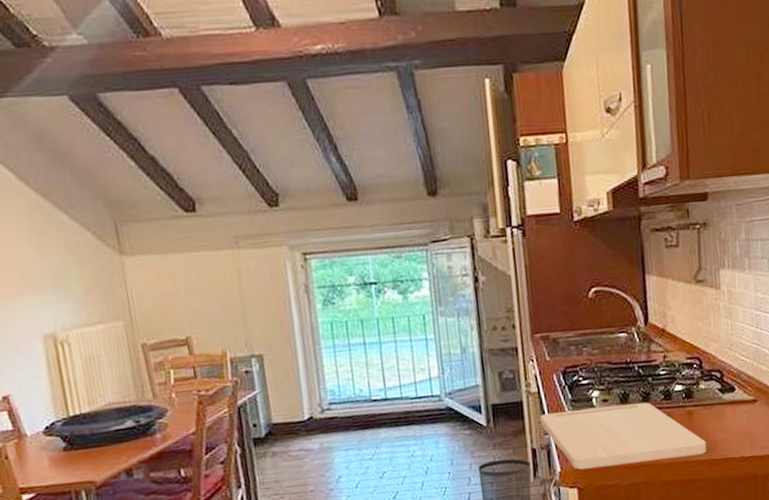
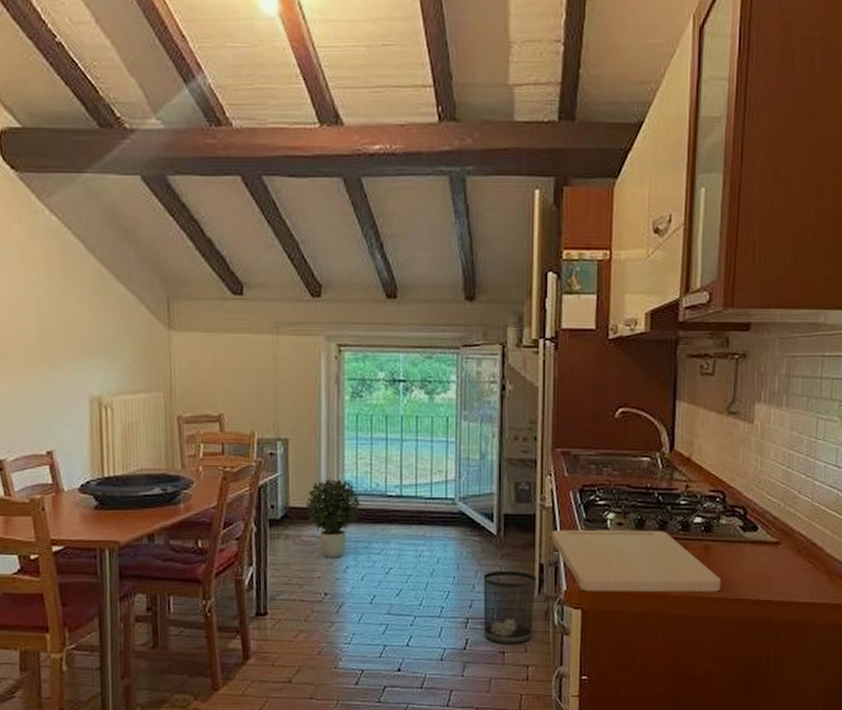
potted plant: none [289,389,346,471] -> present [305,478,361,558]

